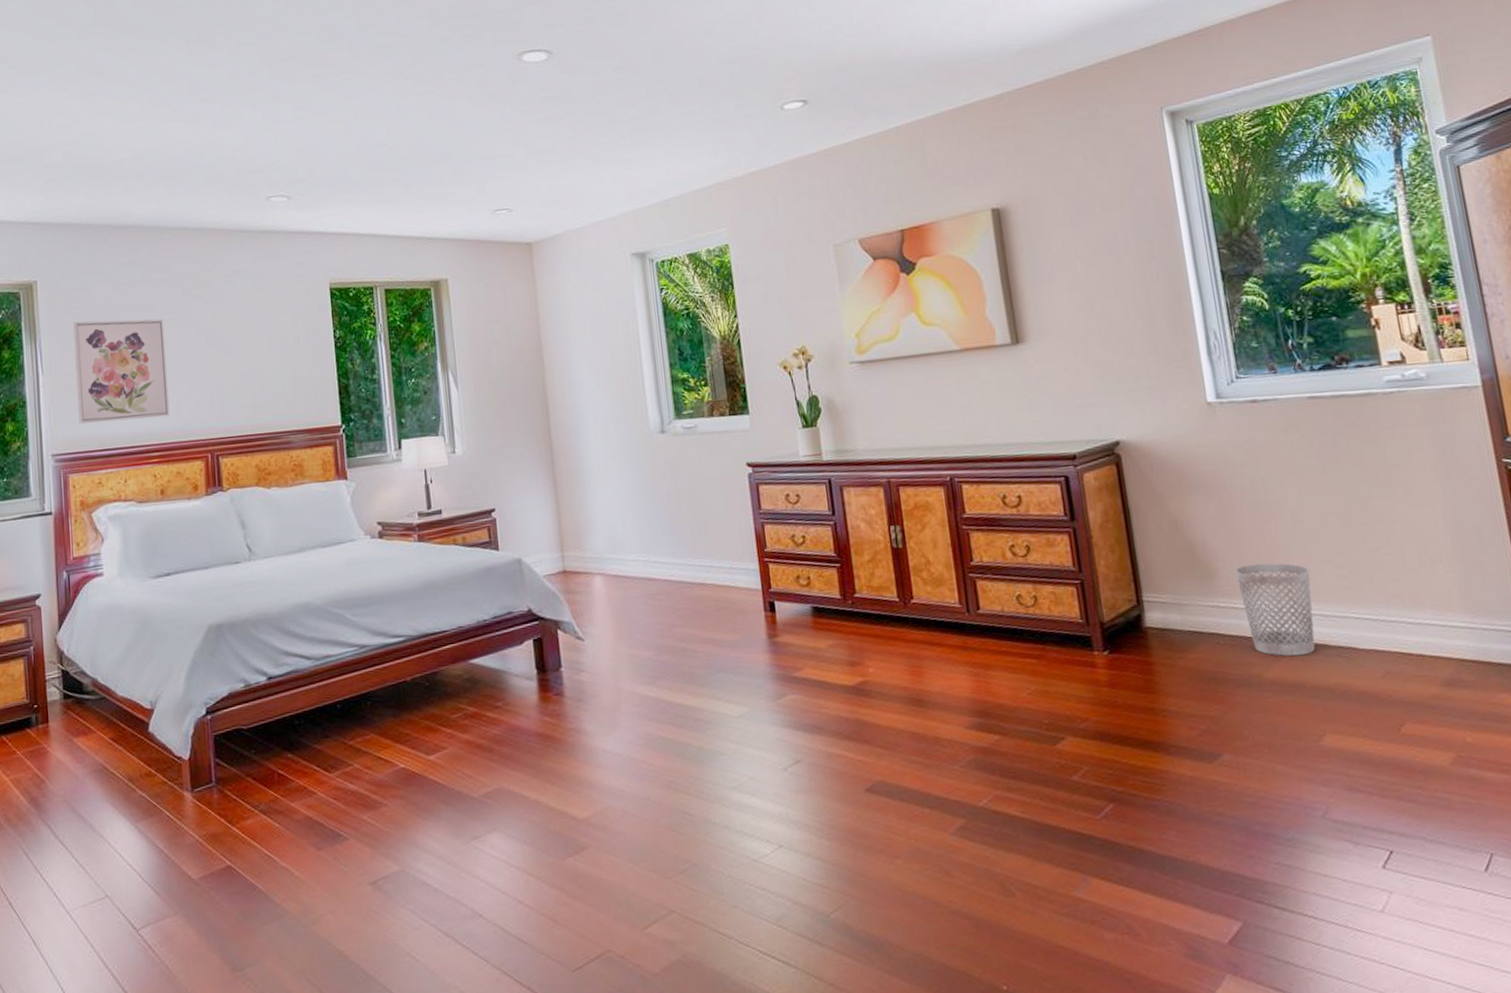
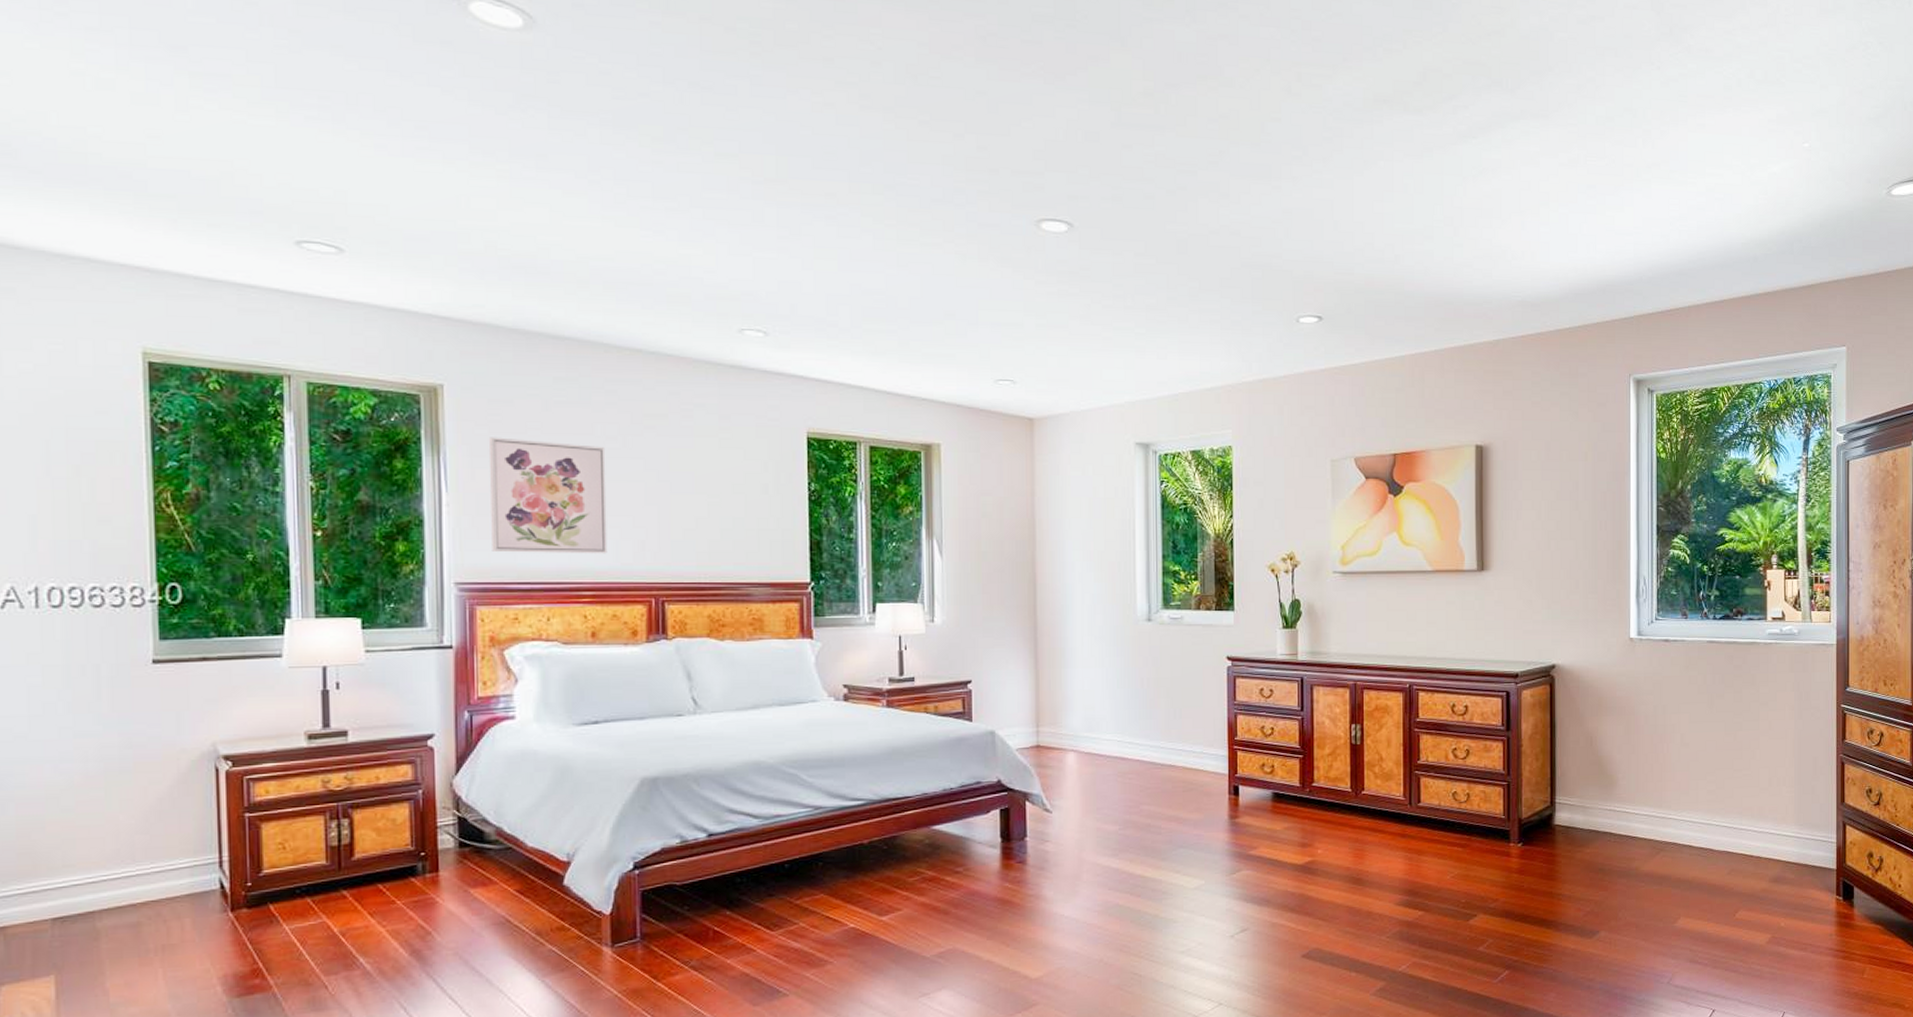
wastebasket: present [1235,563,1316,656] -> none [1632,776,1688,854]

